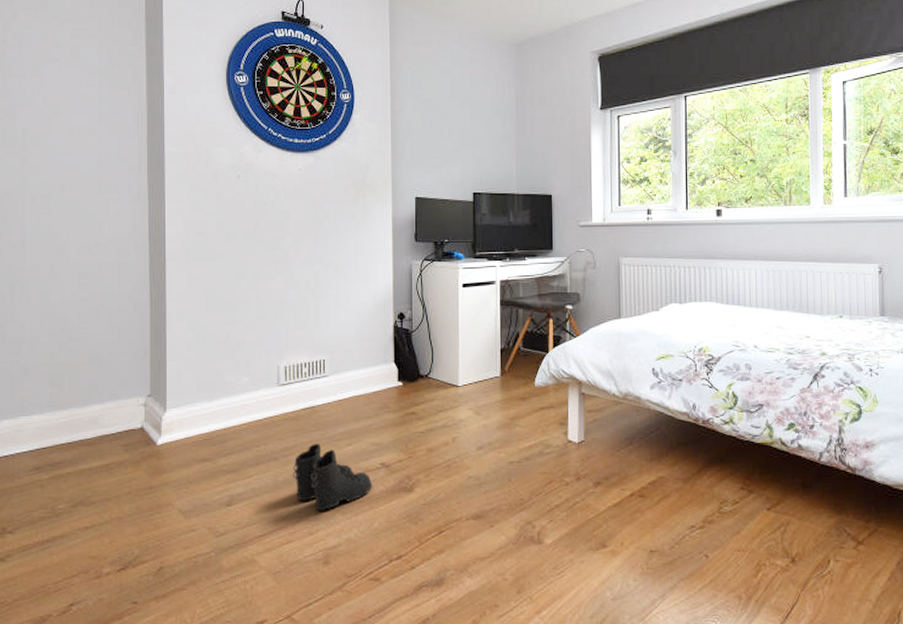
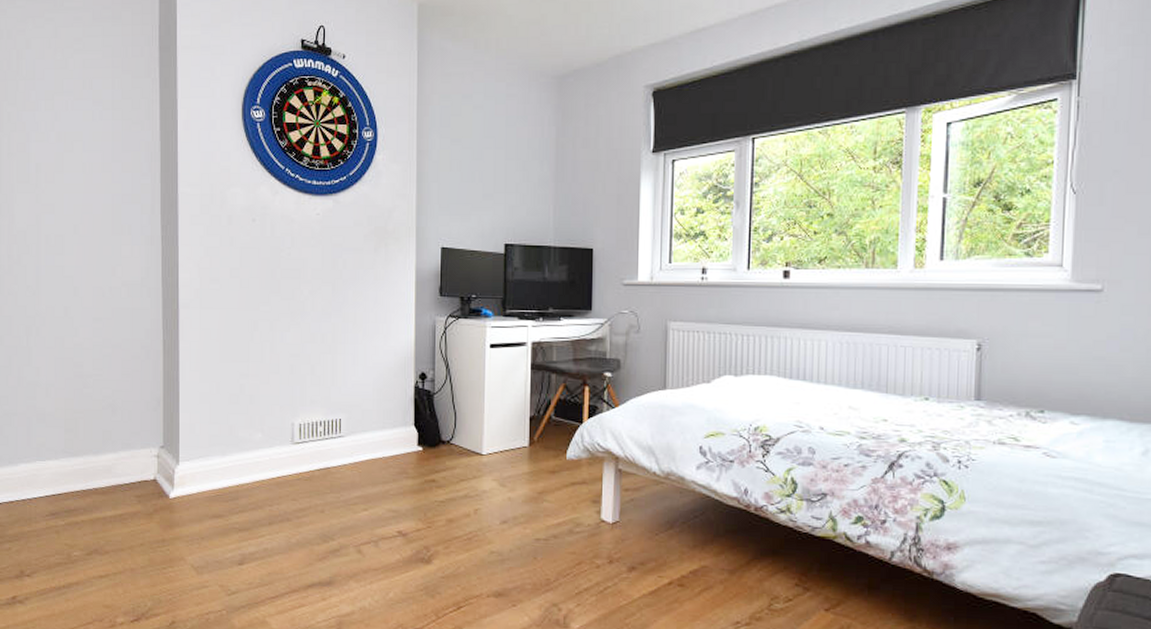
boots: present [292,443,373,511] -> none [305,506,389,577]

